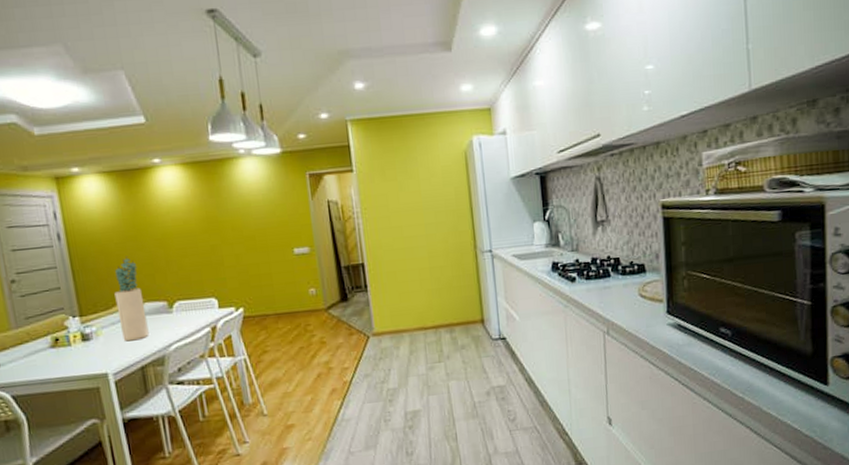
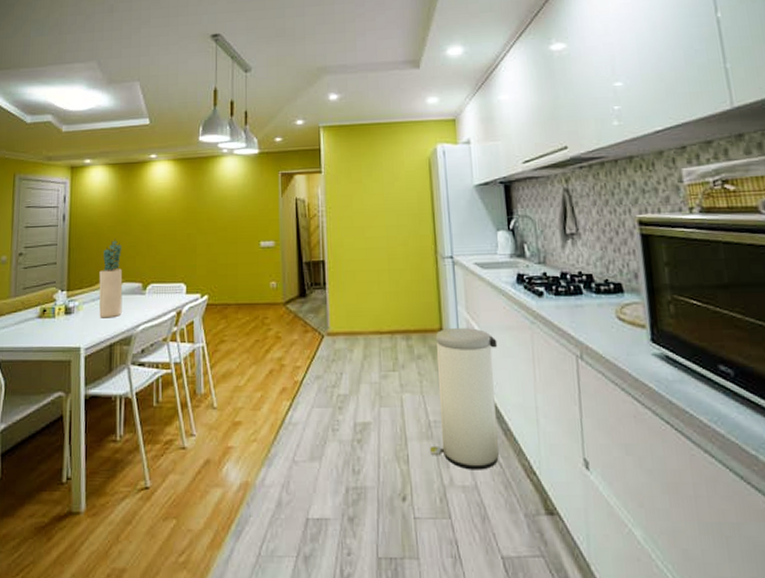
pedal bin: none [476,316,536,439] -> present [430,328,499,470]

